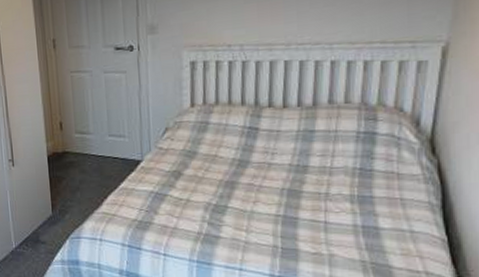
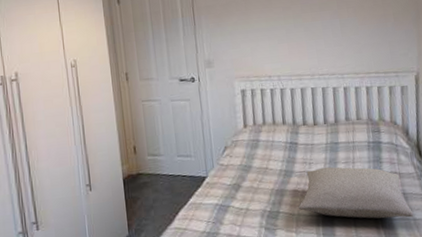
pillow: none [252,159,412,229] -> present [298,167,414,219]

